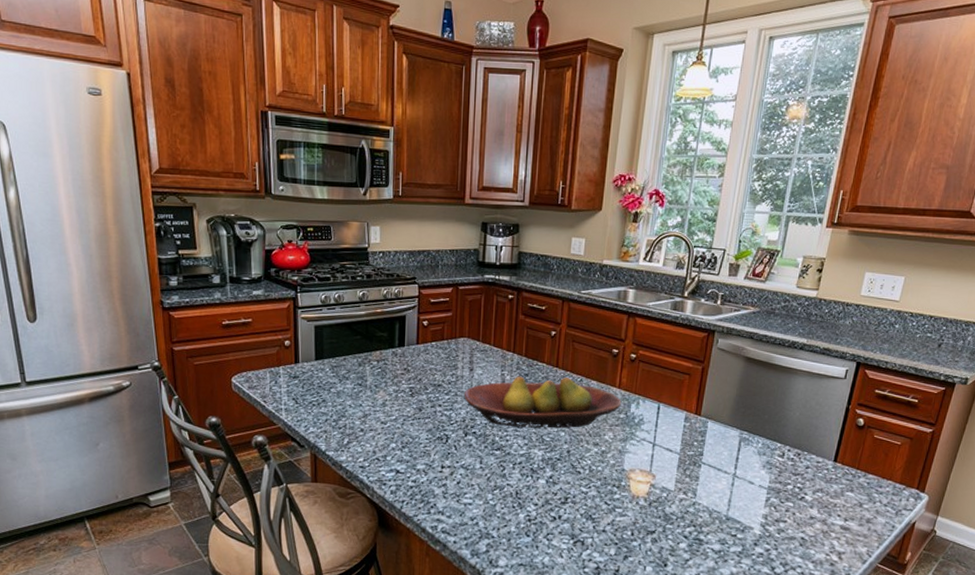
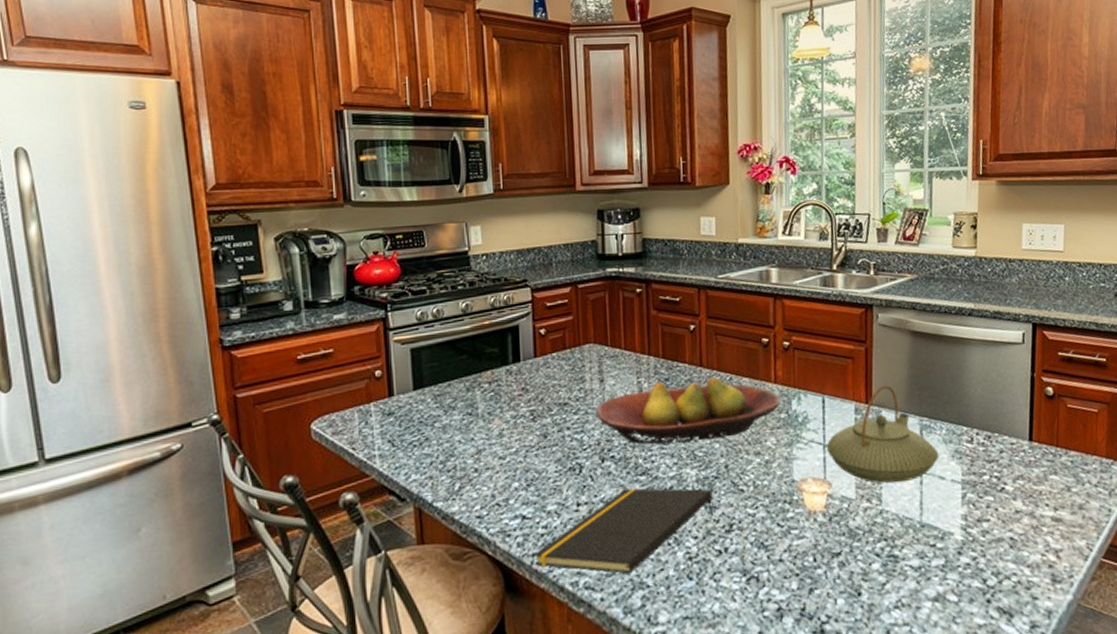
notepad: none [403,459,554,526] -> present [534,488,714,574]
teapot: none [655,401,752,482] -> present [826,385,939,483]

